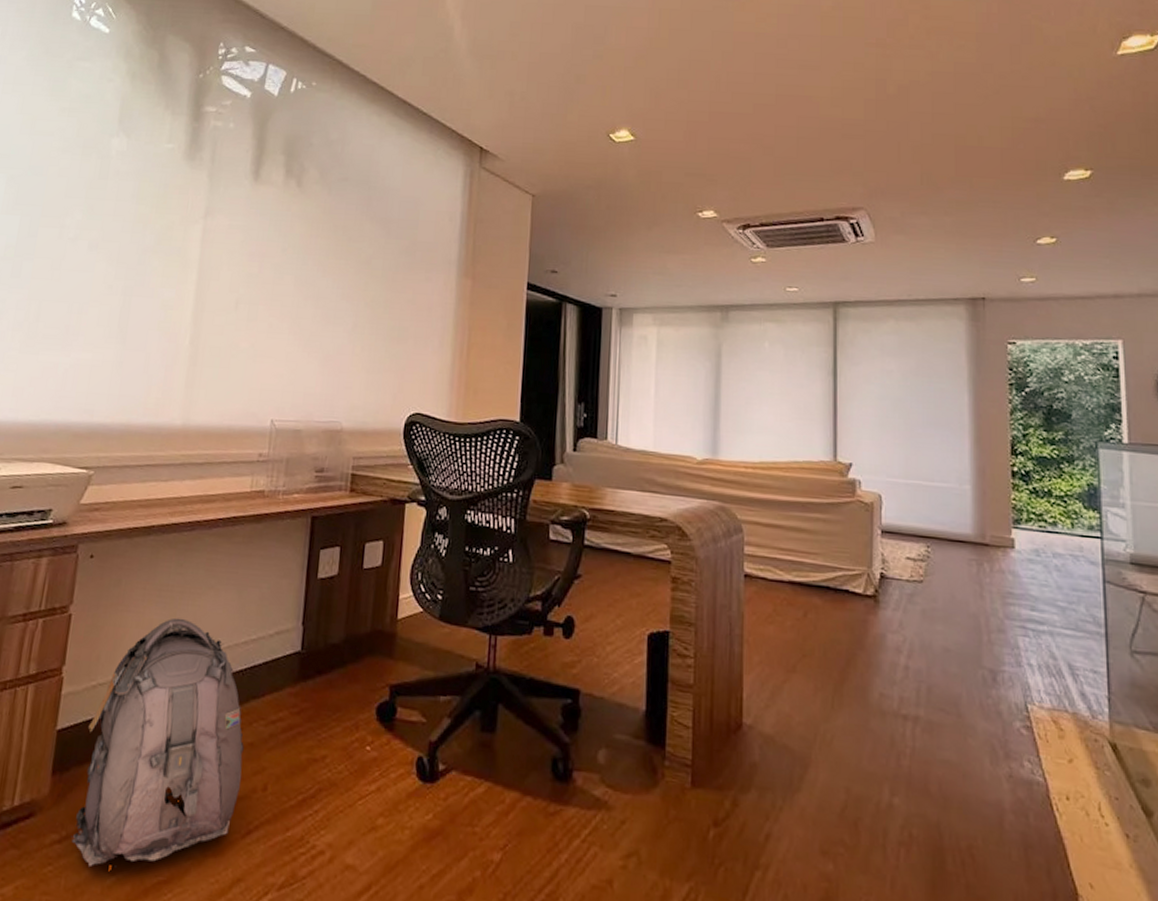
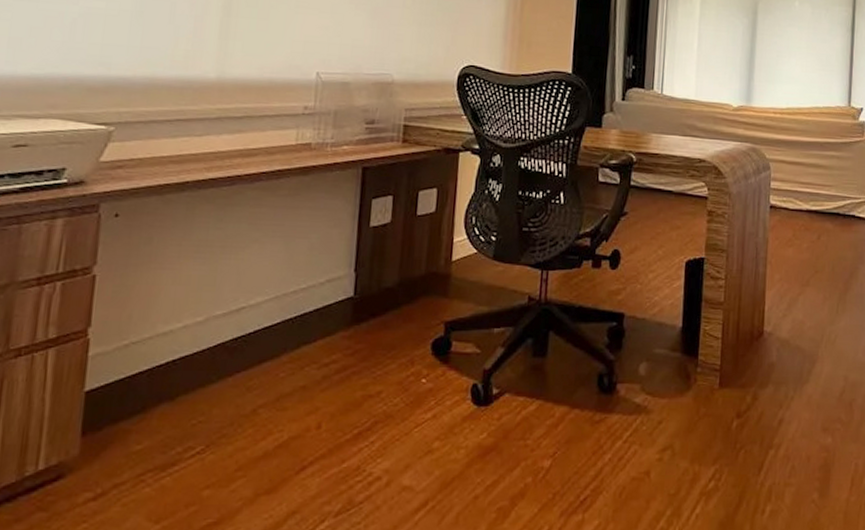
backpack: present [70,617,244,868] -> none [107,272,296,520]

